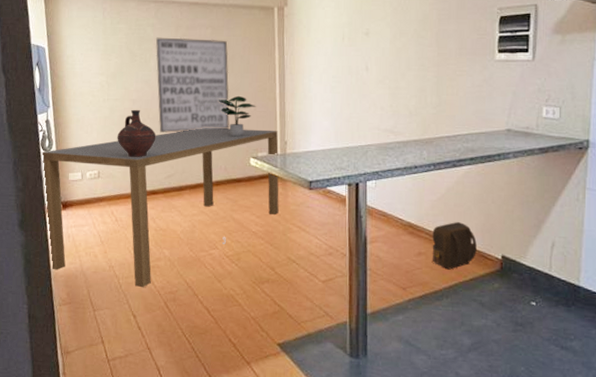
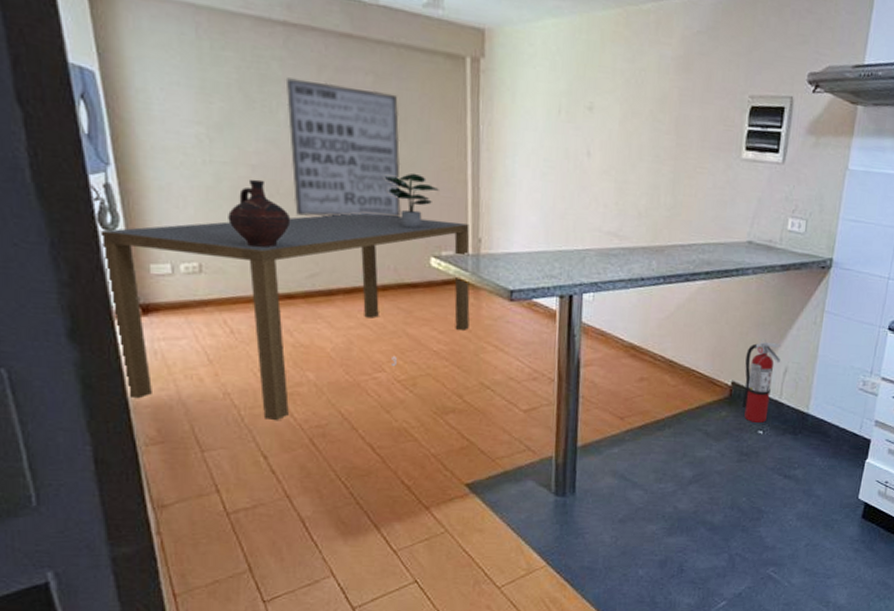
backpack: present [432,222,477,270] -> none [656,344,706,397]
fire extinguisher: none [513,215,548,294] -> present [741,338,781,423]

